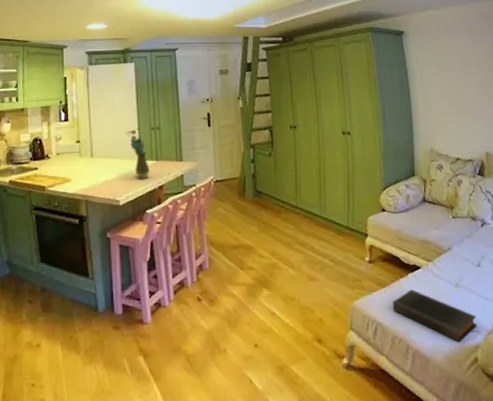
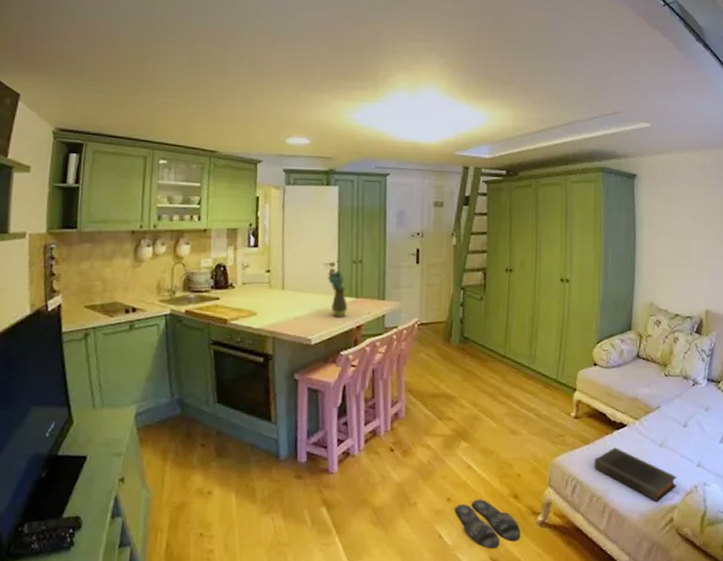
slippers: none [262,344,328,392] -> present [455,499,521,548]

